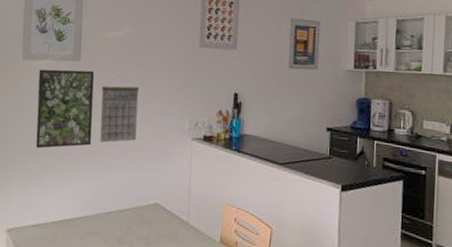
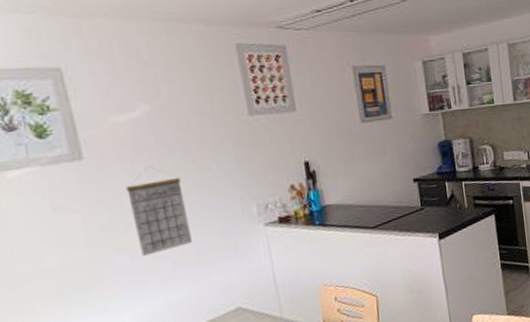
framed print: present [35,69,95,149] -> none [20,169,131,286]

